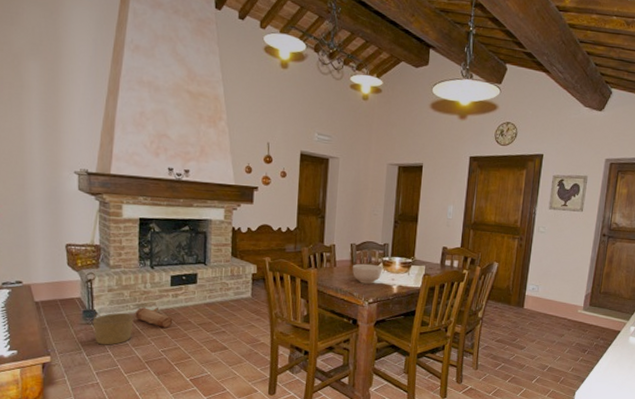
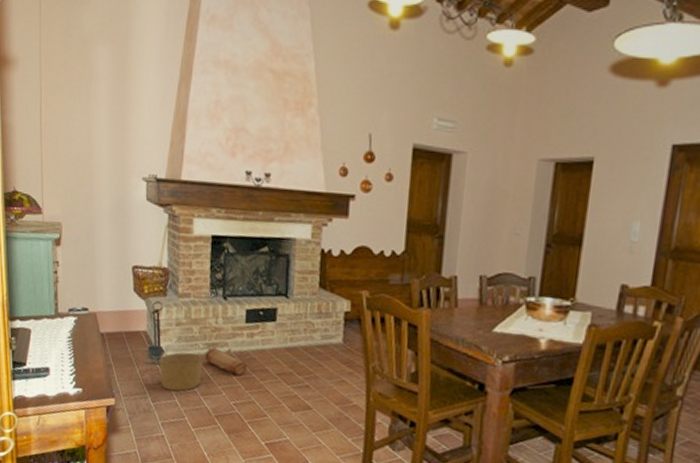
bowl: present [352,263,383,284] -> none [480,304,526,335]

